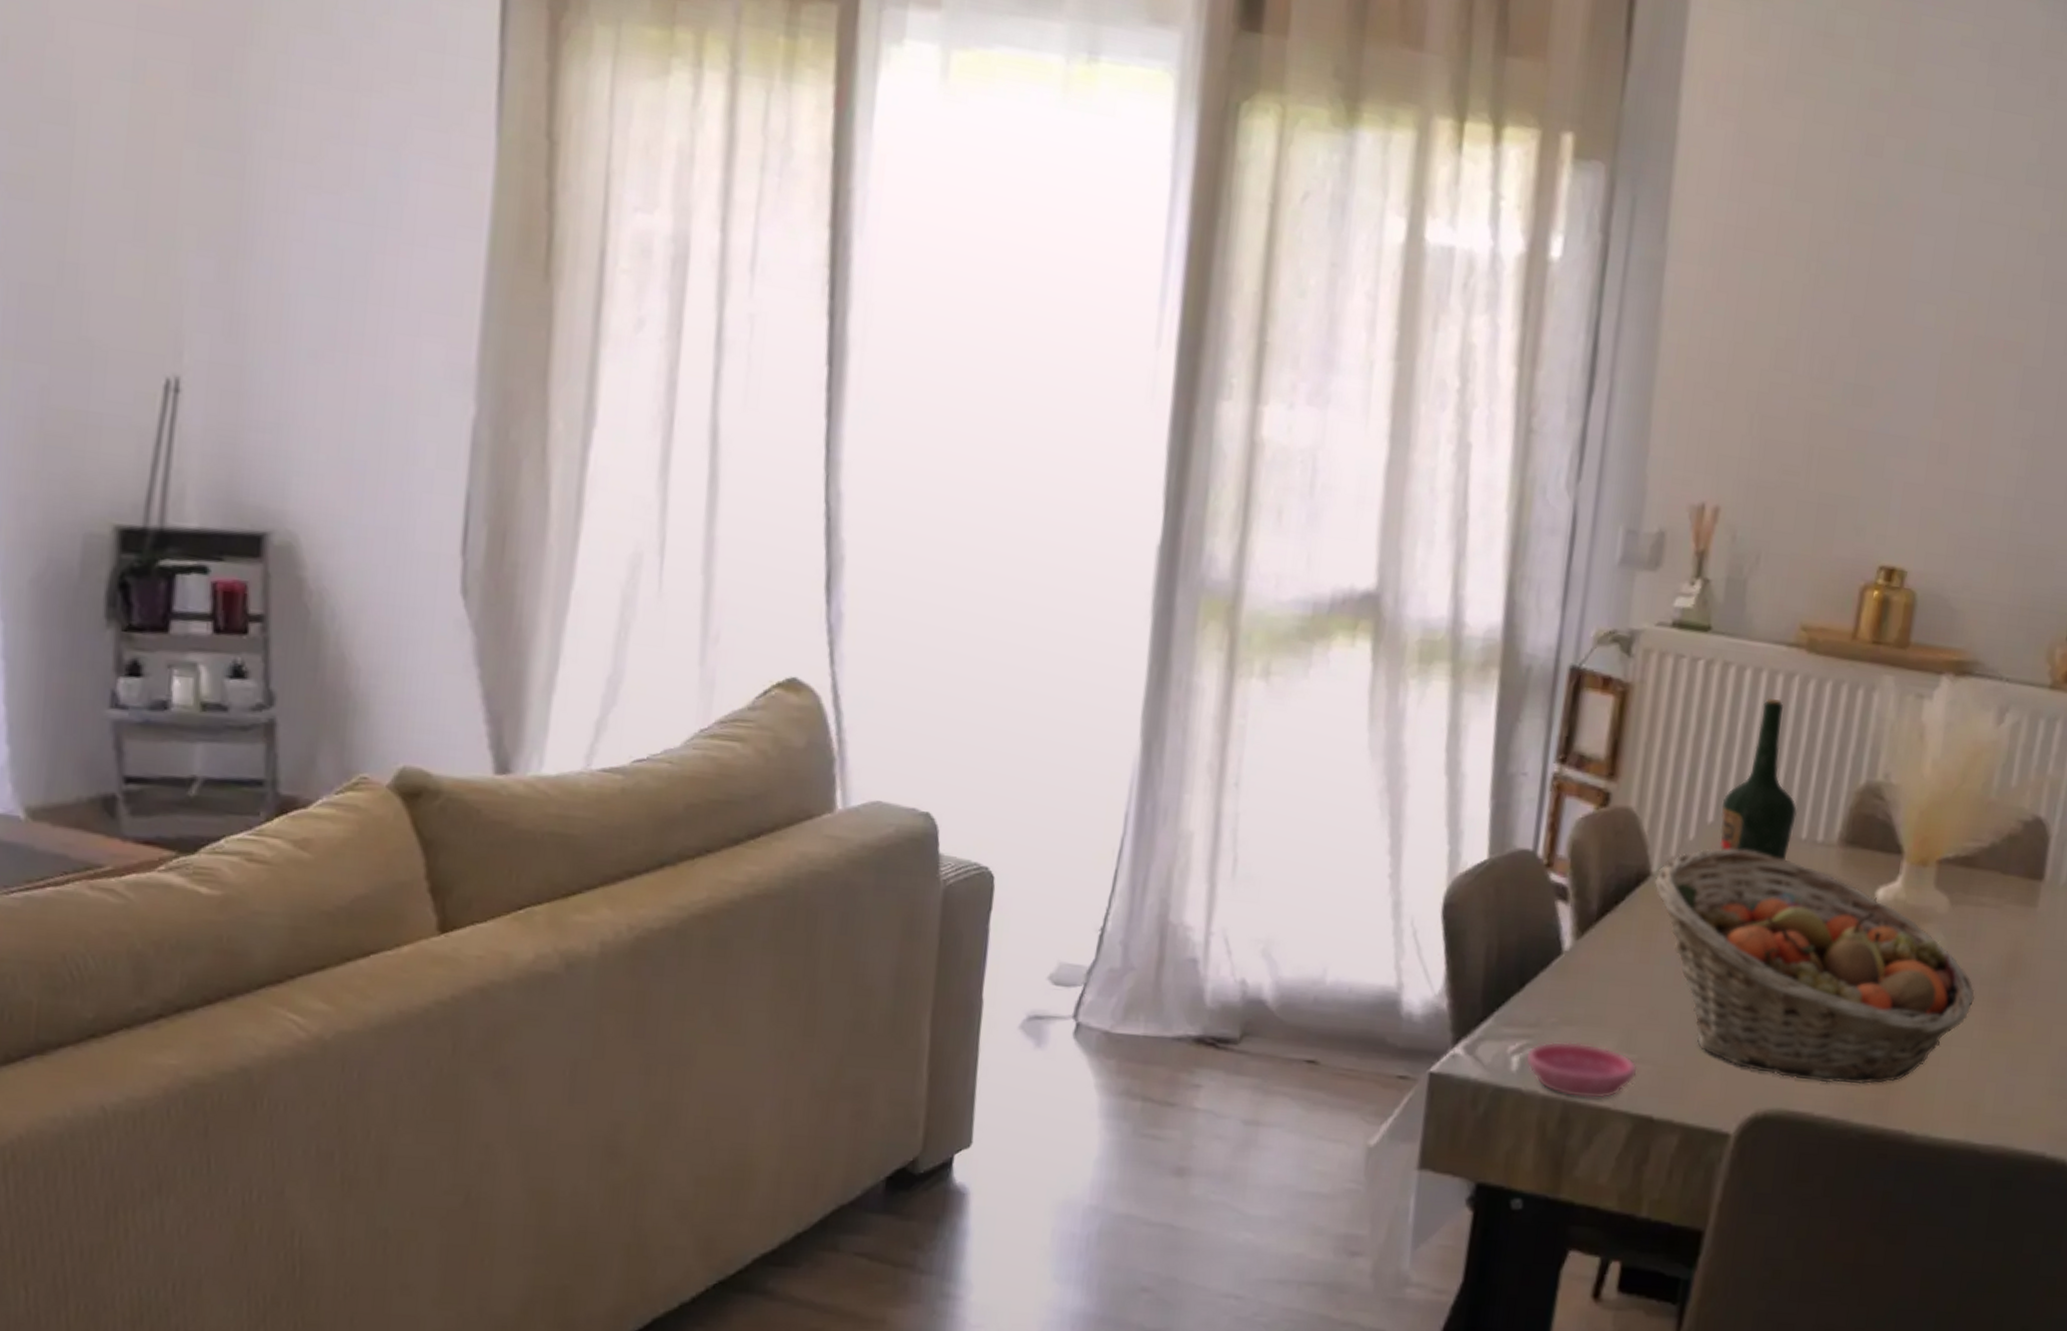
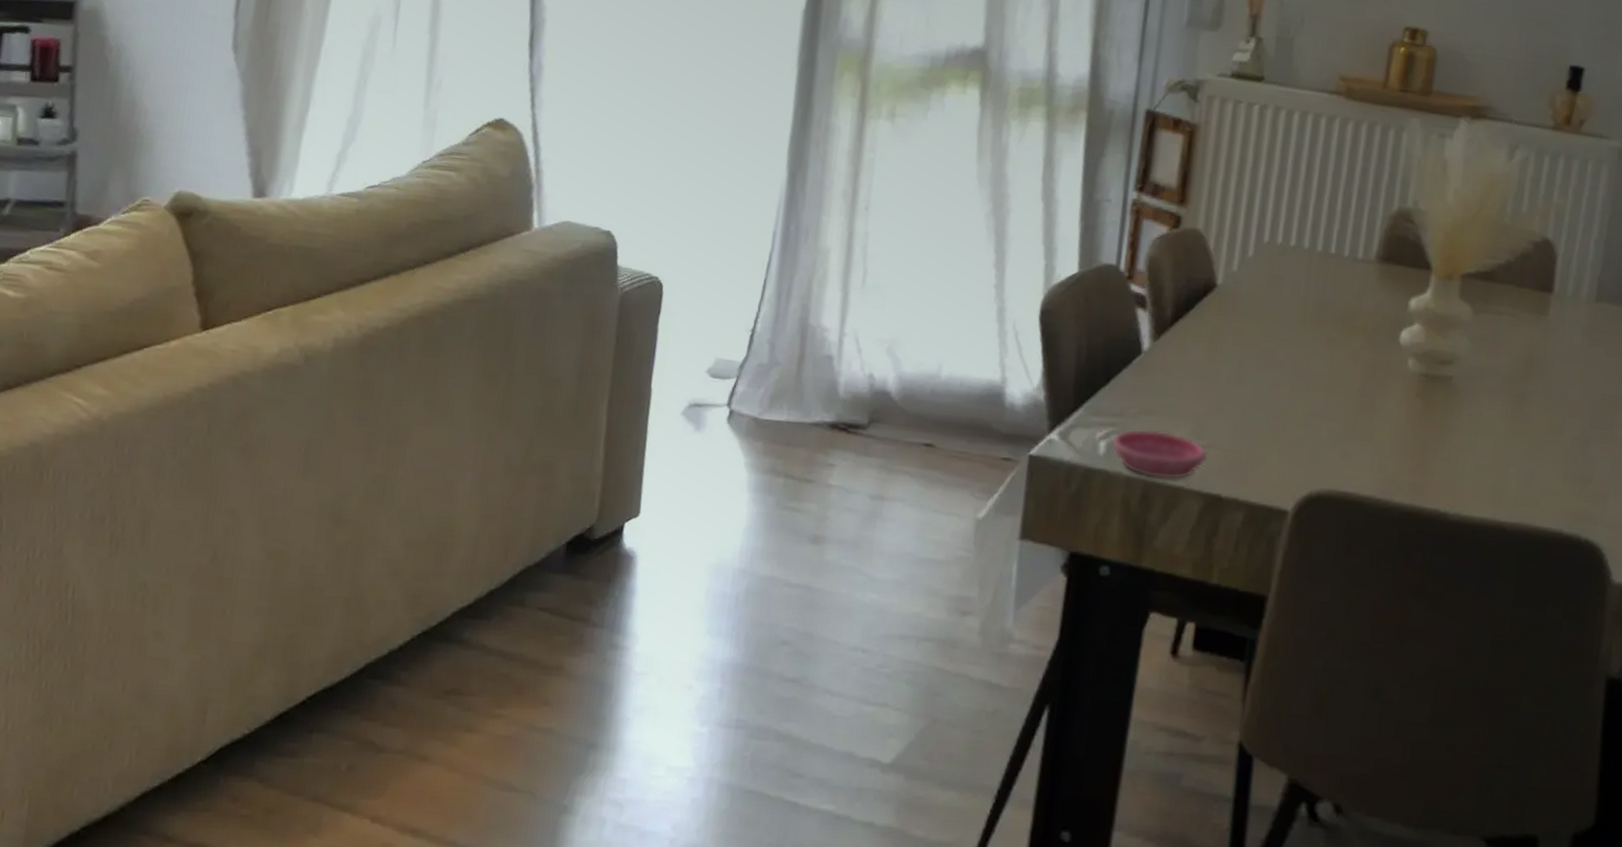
fruit basket: present [1654,848,1975,1085] -> none [1219,264,1497,469]
bottle: present [1719,697,1797,874] -> none [1274,136,1340,286]

